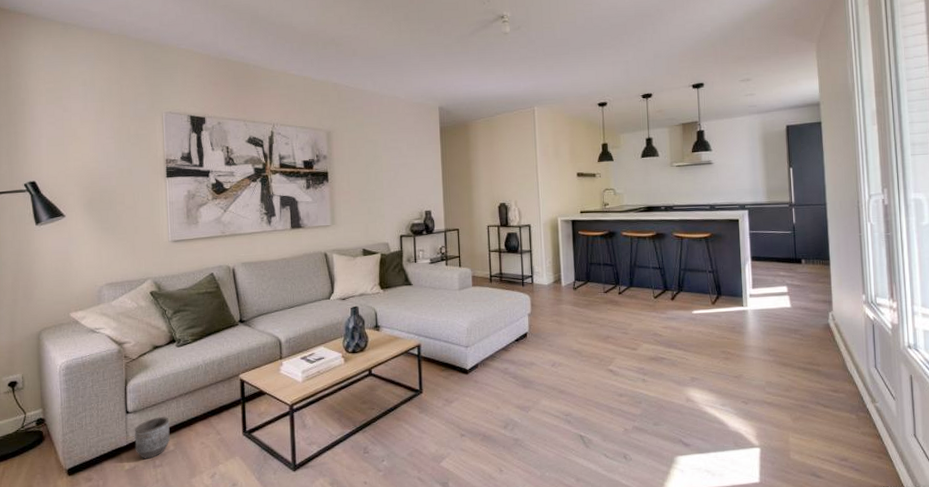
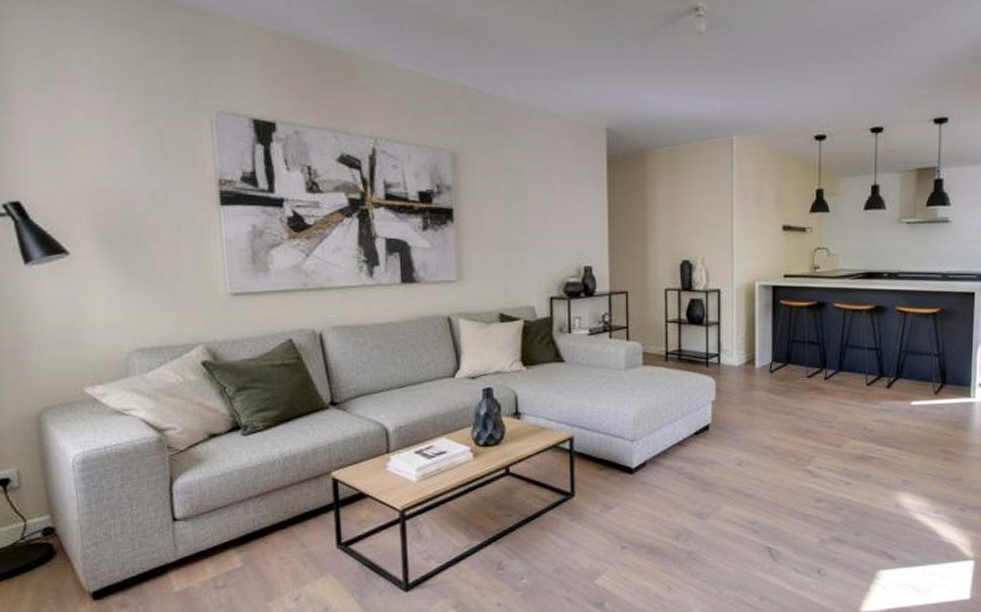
planter: present [134,417,170,459] -> none [185,525,237,578]

